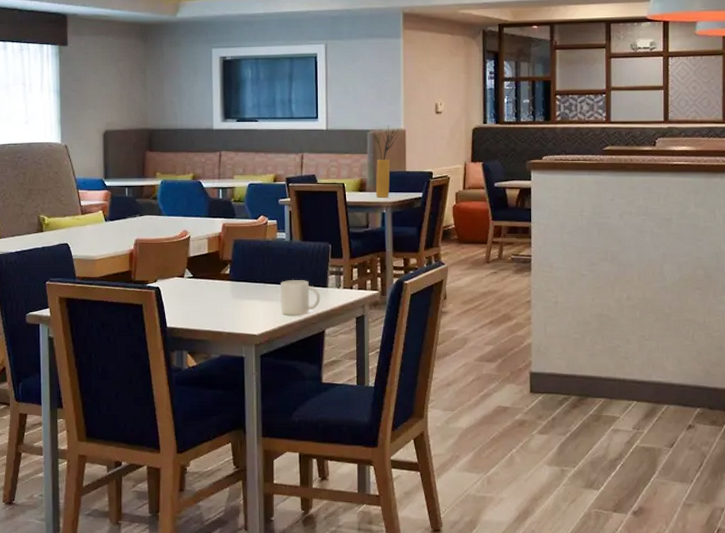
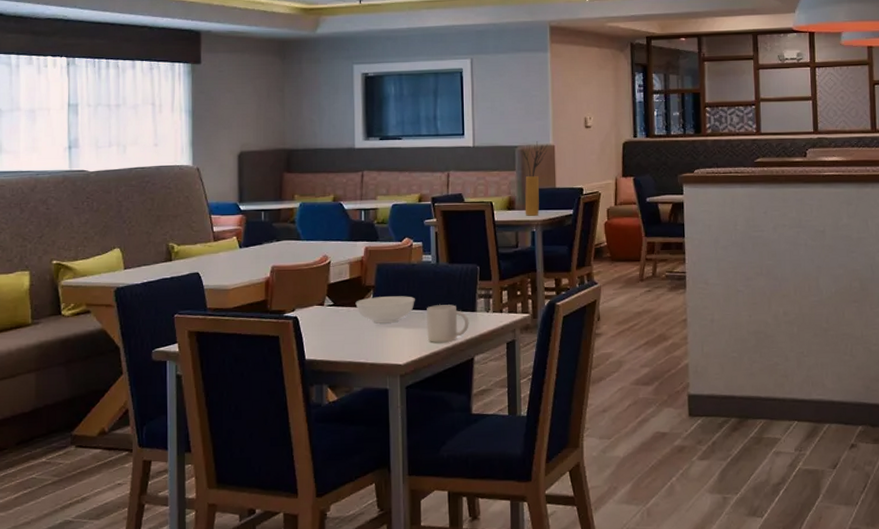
bowl: none [213,270,271,296] -> present [355,296,416,324]

